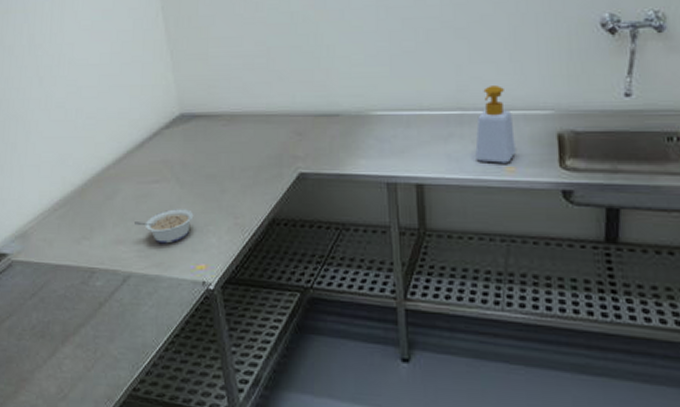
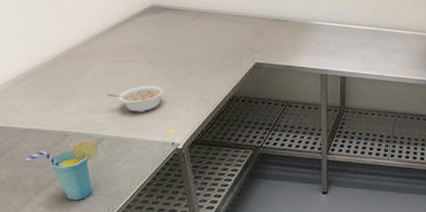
cup: none [54,279,125,354] -> present [25,141,99,201]
soap bottle: present [475,86,516,163] -> none [381,12,407,66]

